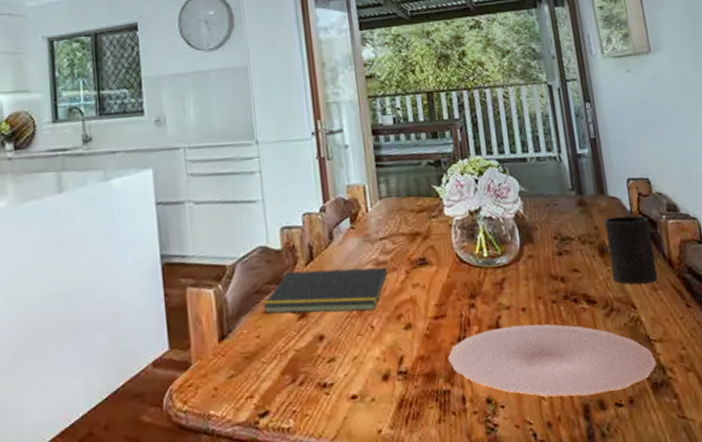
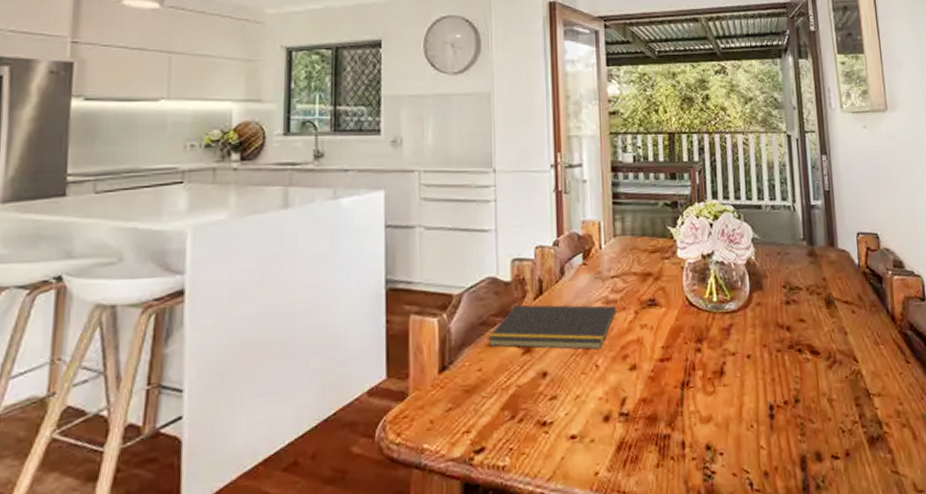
plate: present [448,323,656,397] -> none [671,372,874,447]
cup: present [604,215,658,285] -> none [832,269,880,338]

